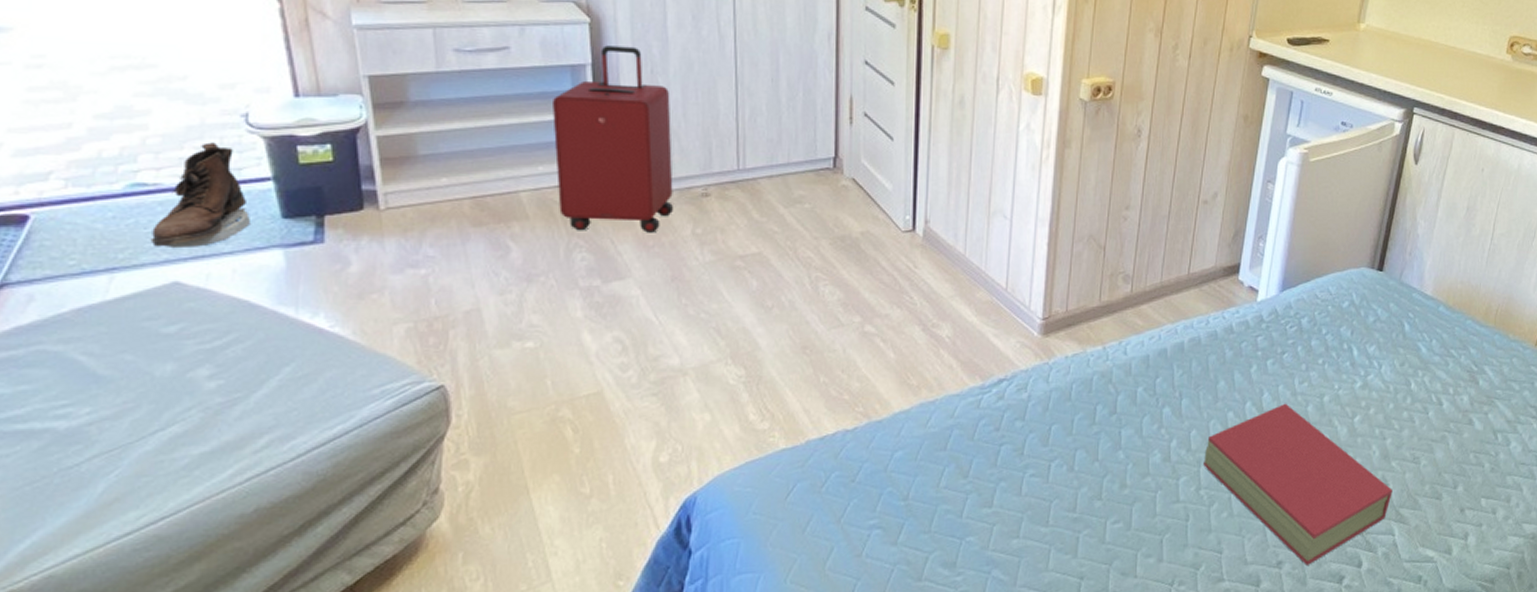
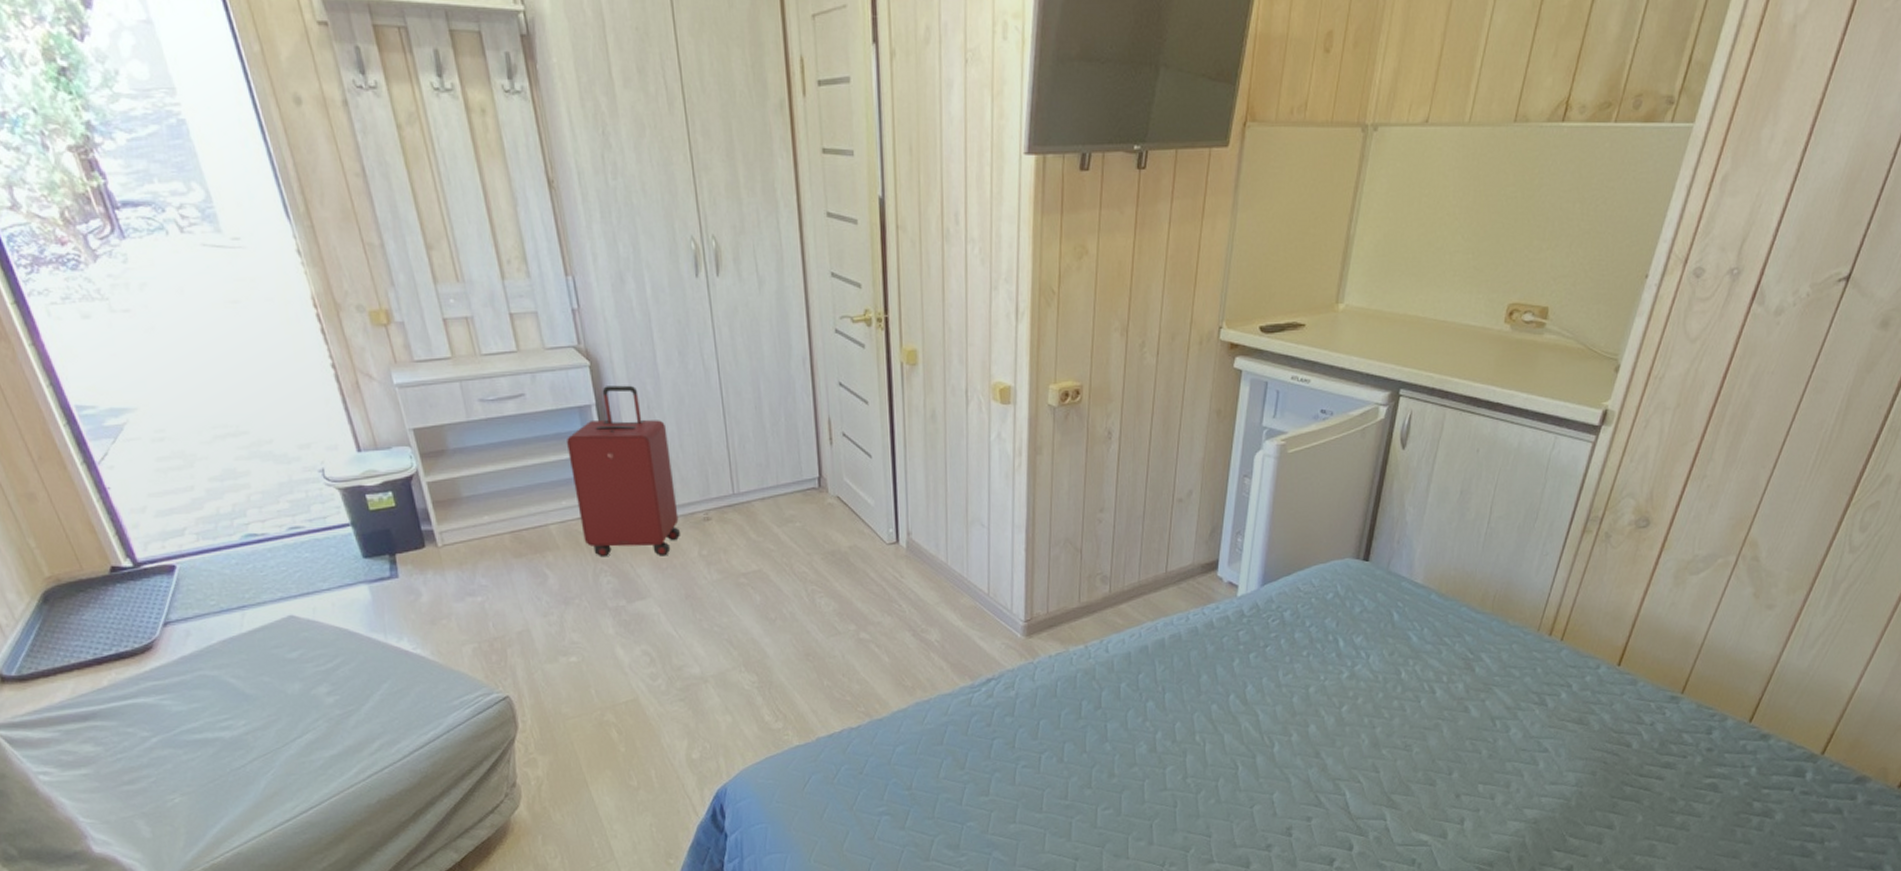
boot: present [150,142,250,249] -> none [266,496,339,588]
book: present [1203,403,1393,565] -> none [1189,695,1383,848]

